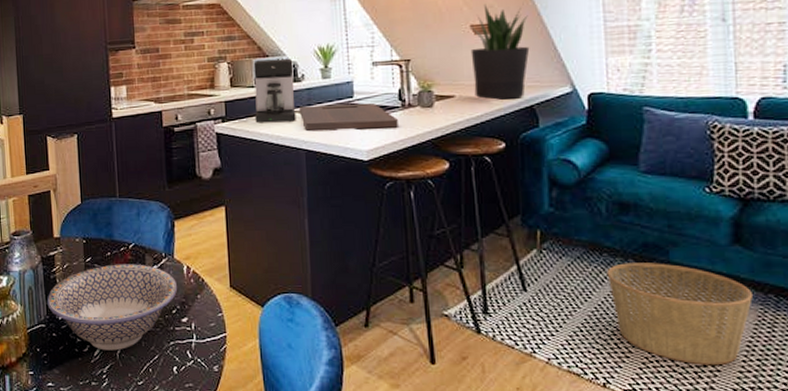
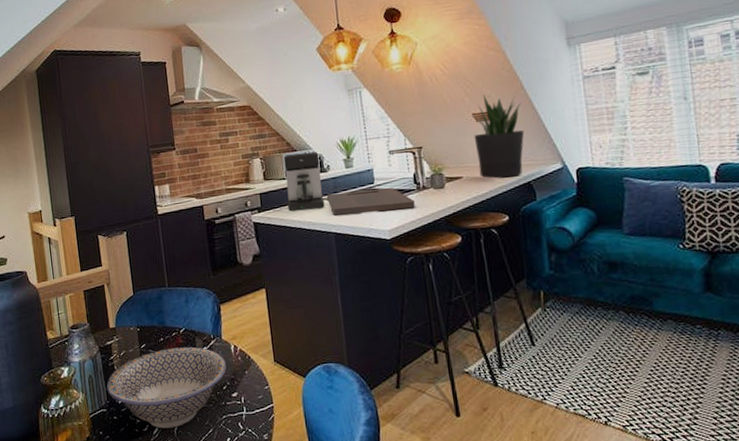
basket: present [606,263,753,366] -> none [601,312,725,399]

